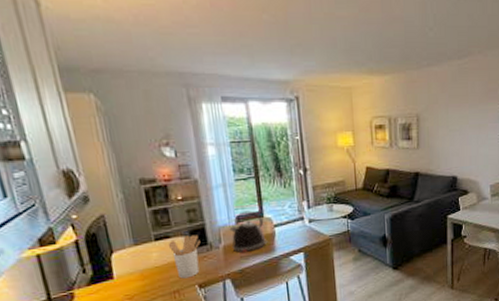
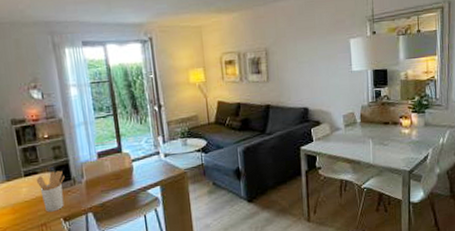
kettle: present [229,210,268,254] -> none [90,146,126,188]

